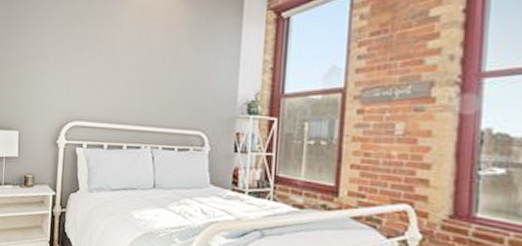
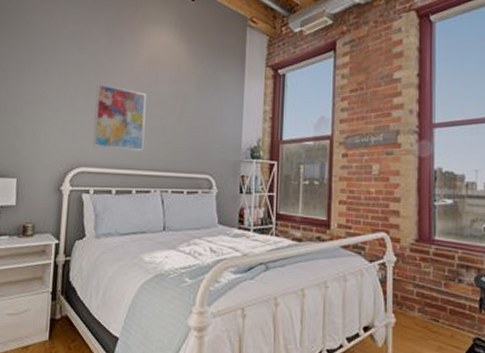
wall art: none [86,35,138,106] -> present [93,83,147,152]

